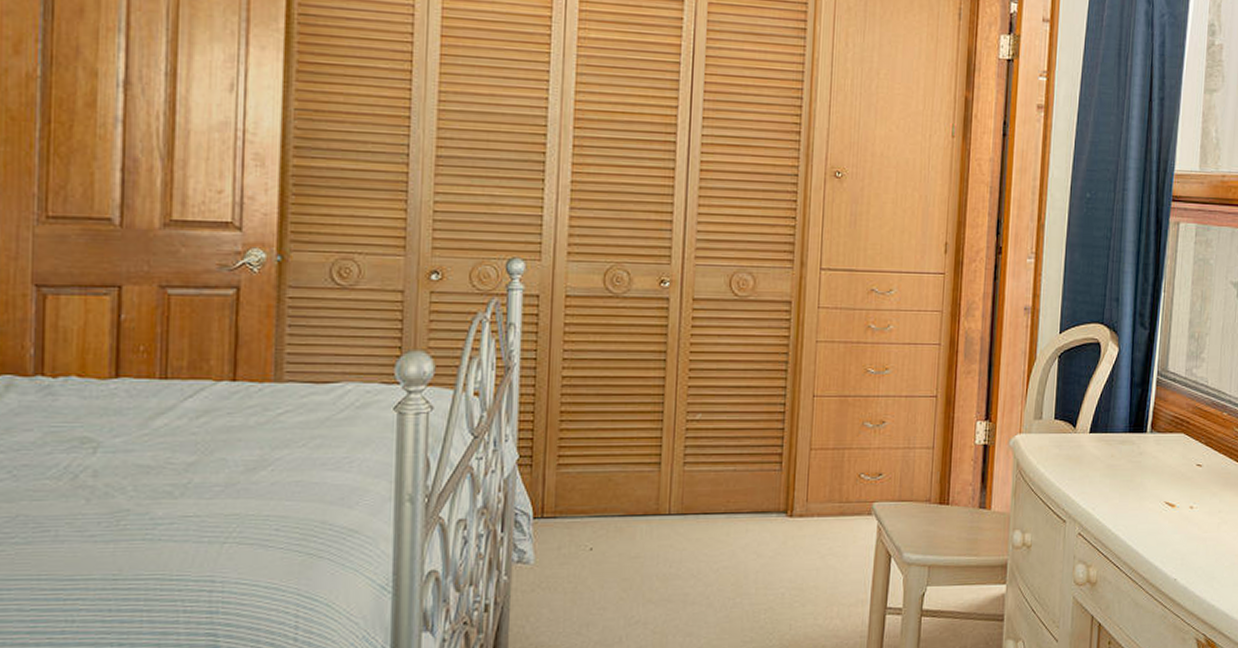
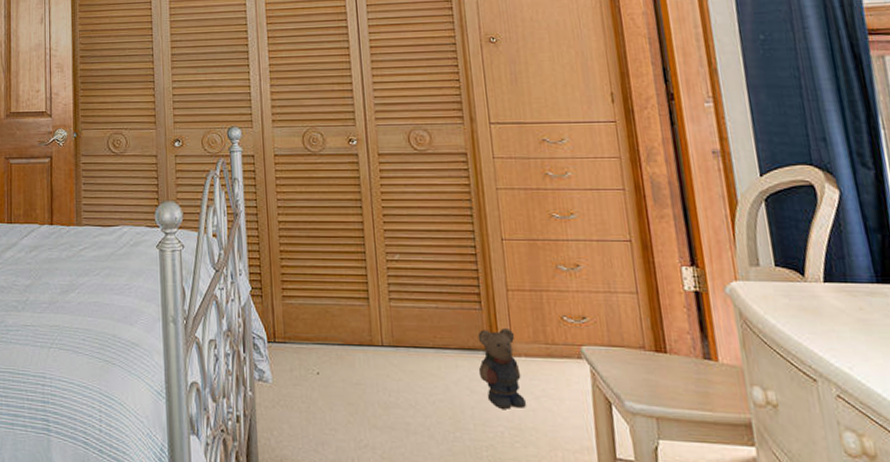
teddy bear: none [768,488,812,570] -> present [477,327,527,409]

